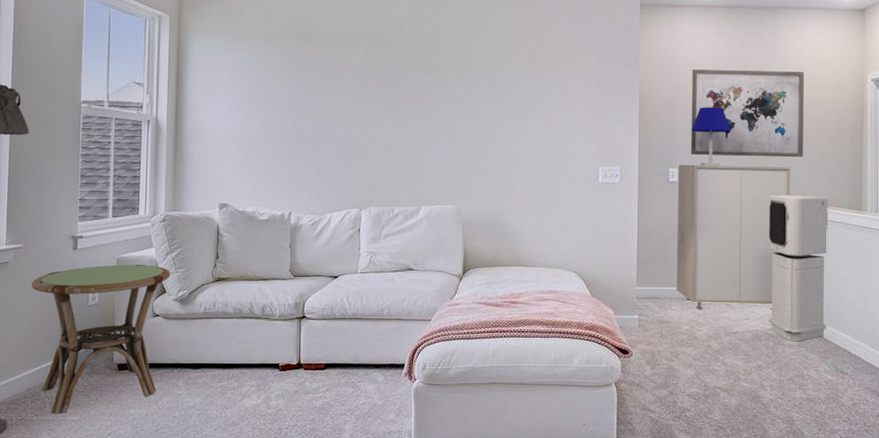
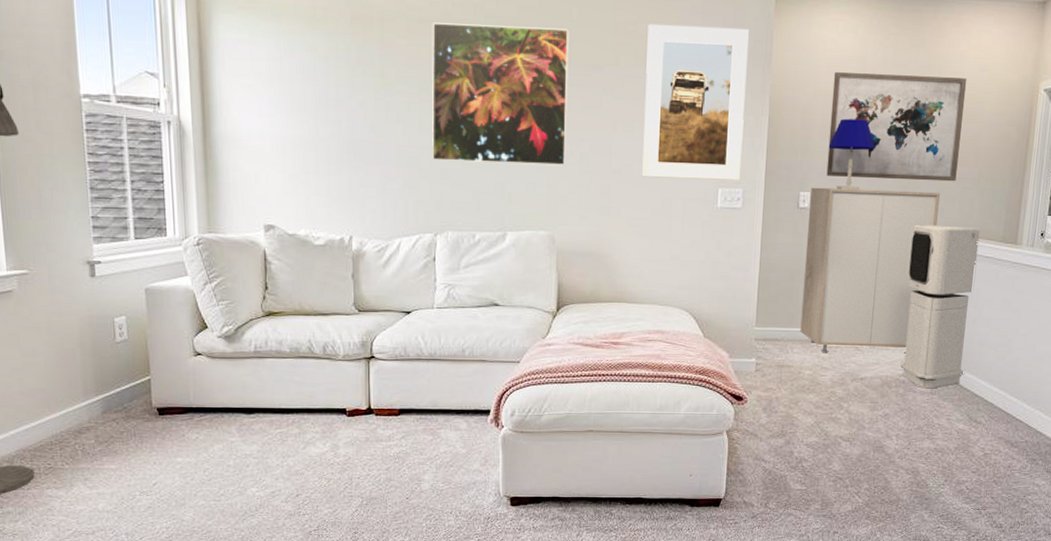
side table: present [32,264,171,415] -> none [44,295,212,463]
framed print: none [360,38,473,151] -> present [432,22,569,166]
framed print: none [534,35,619,160] -> present [642,23,749,181]

